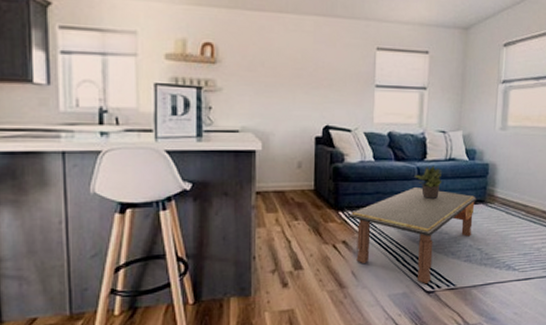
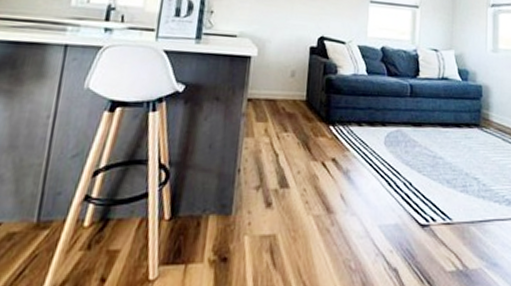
coffee table: present [347,188,478,285] -> none [338,105,472,216]
potted plant: present [414,166,443,199] -> none [407,84,436,119]

